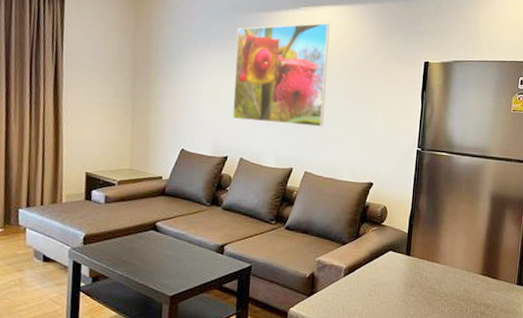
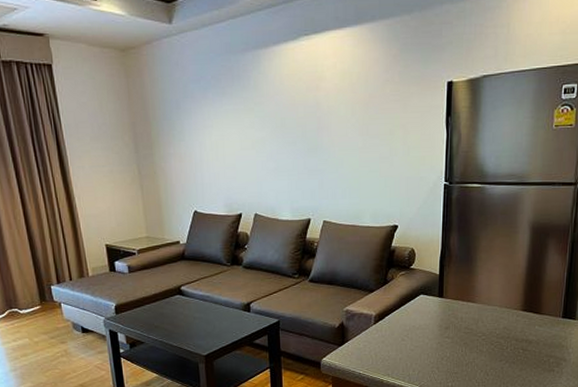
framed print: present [232,23,330,127] -> none [234,52,338,174]

